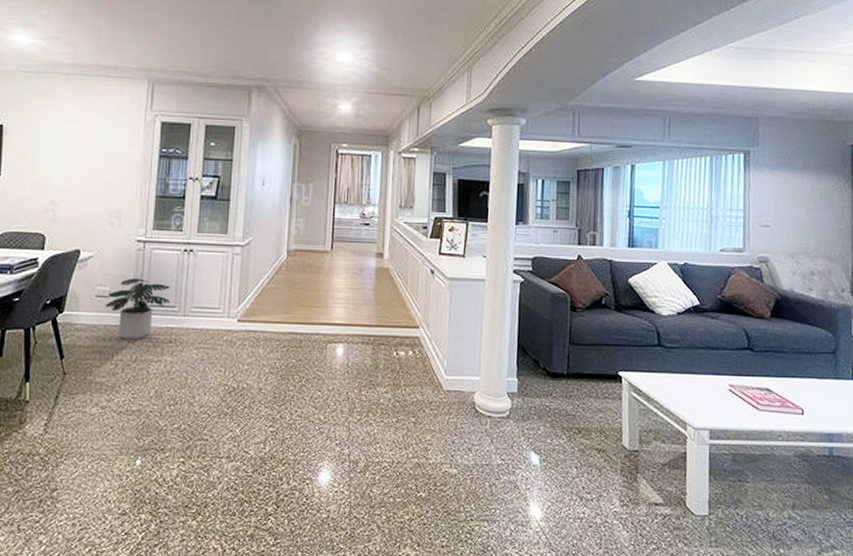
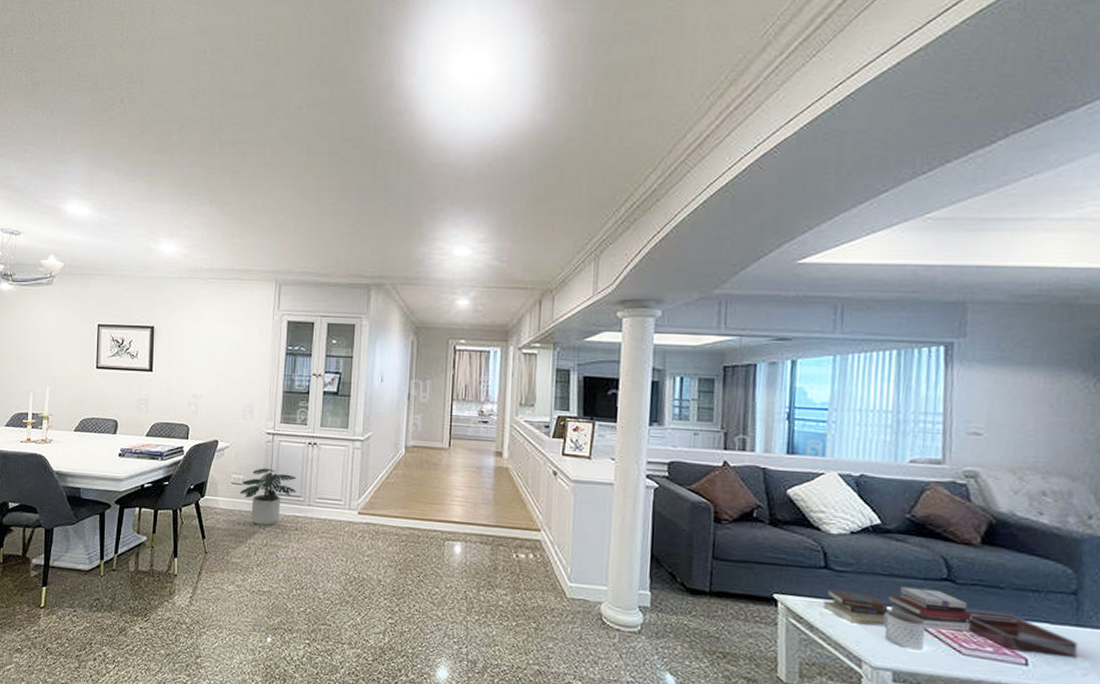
books: none [657,363,707,393] -> present [823,589,890,627]
mug: none [702,378,733,410] -> present [883,610,925,651]
books: none [705,357,765,393] -> present [887,586,971,633]
decorative tray: none [759,371,837,405] -> present [963,608,1079,658]

